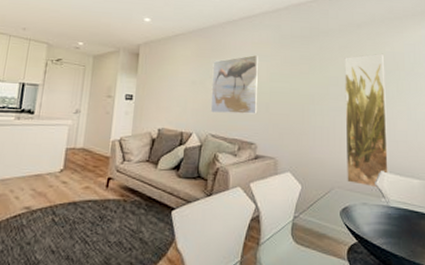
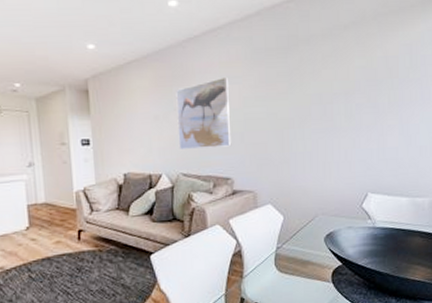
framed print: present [344,53,390,188] -> none [329,59,377,211]

